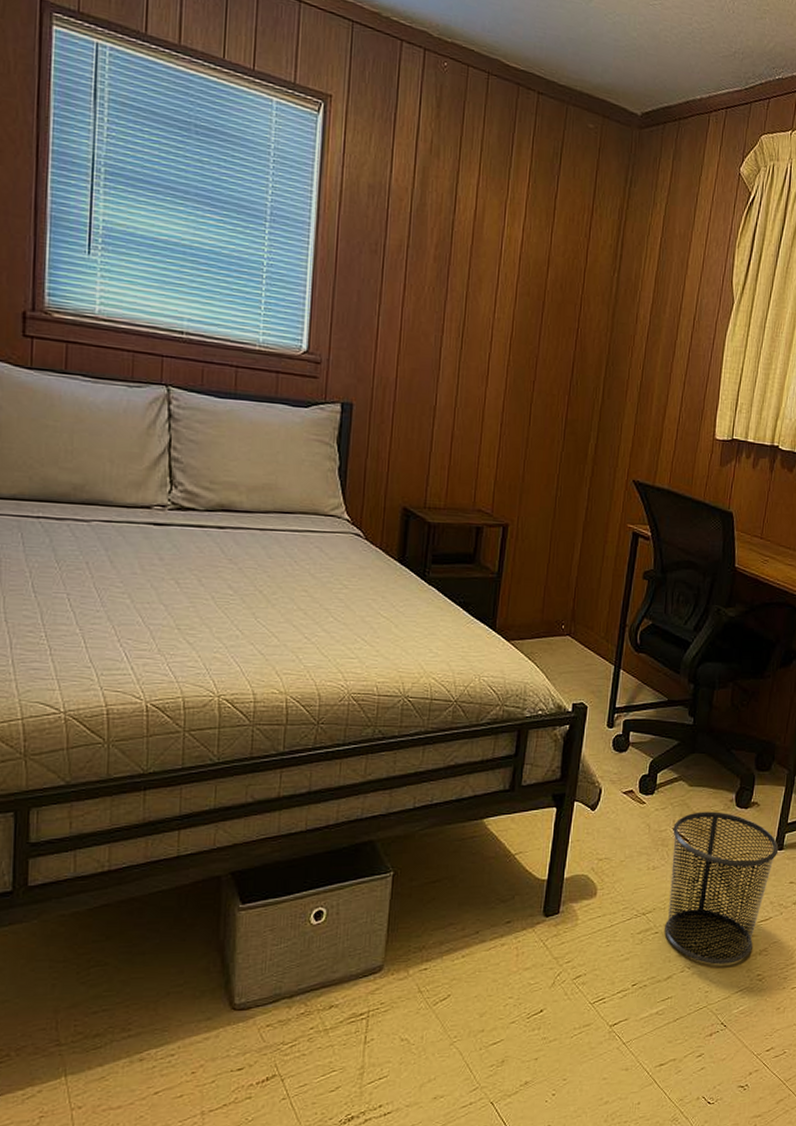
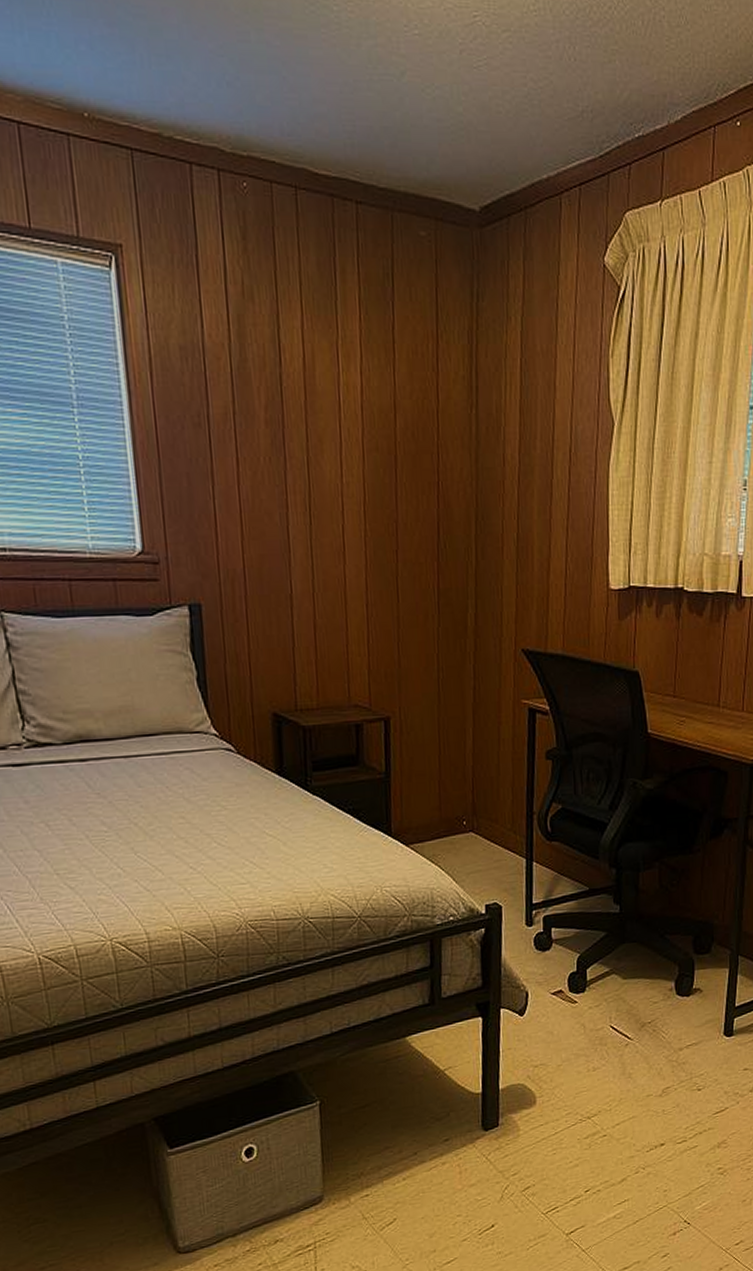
waste bin: present [665,811,779,965] -> none [610,1003,728,1162]

